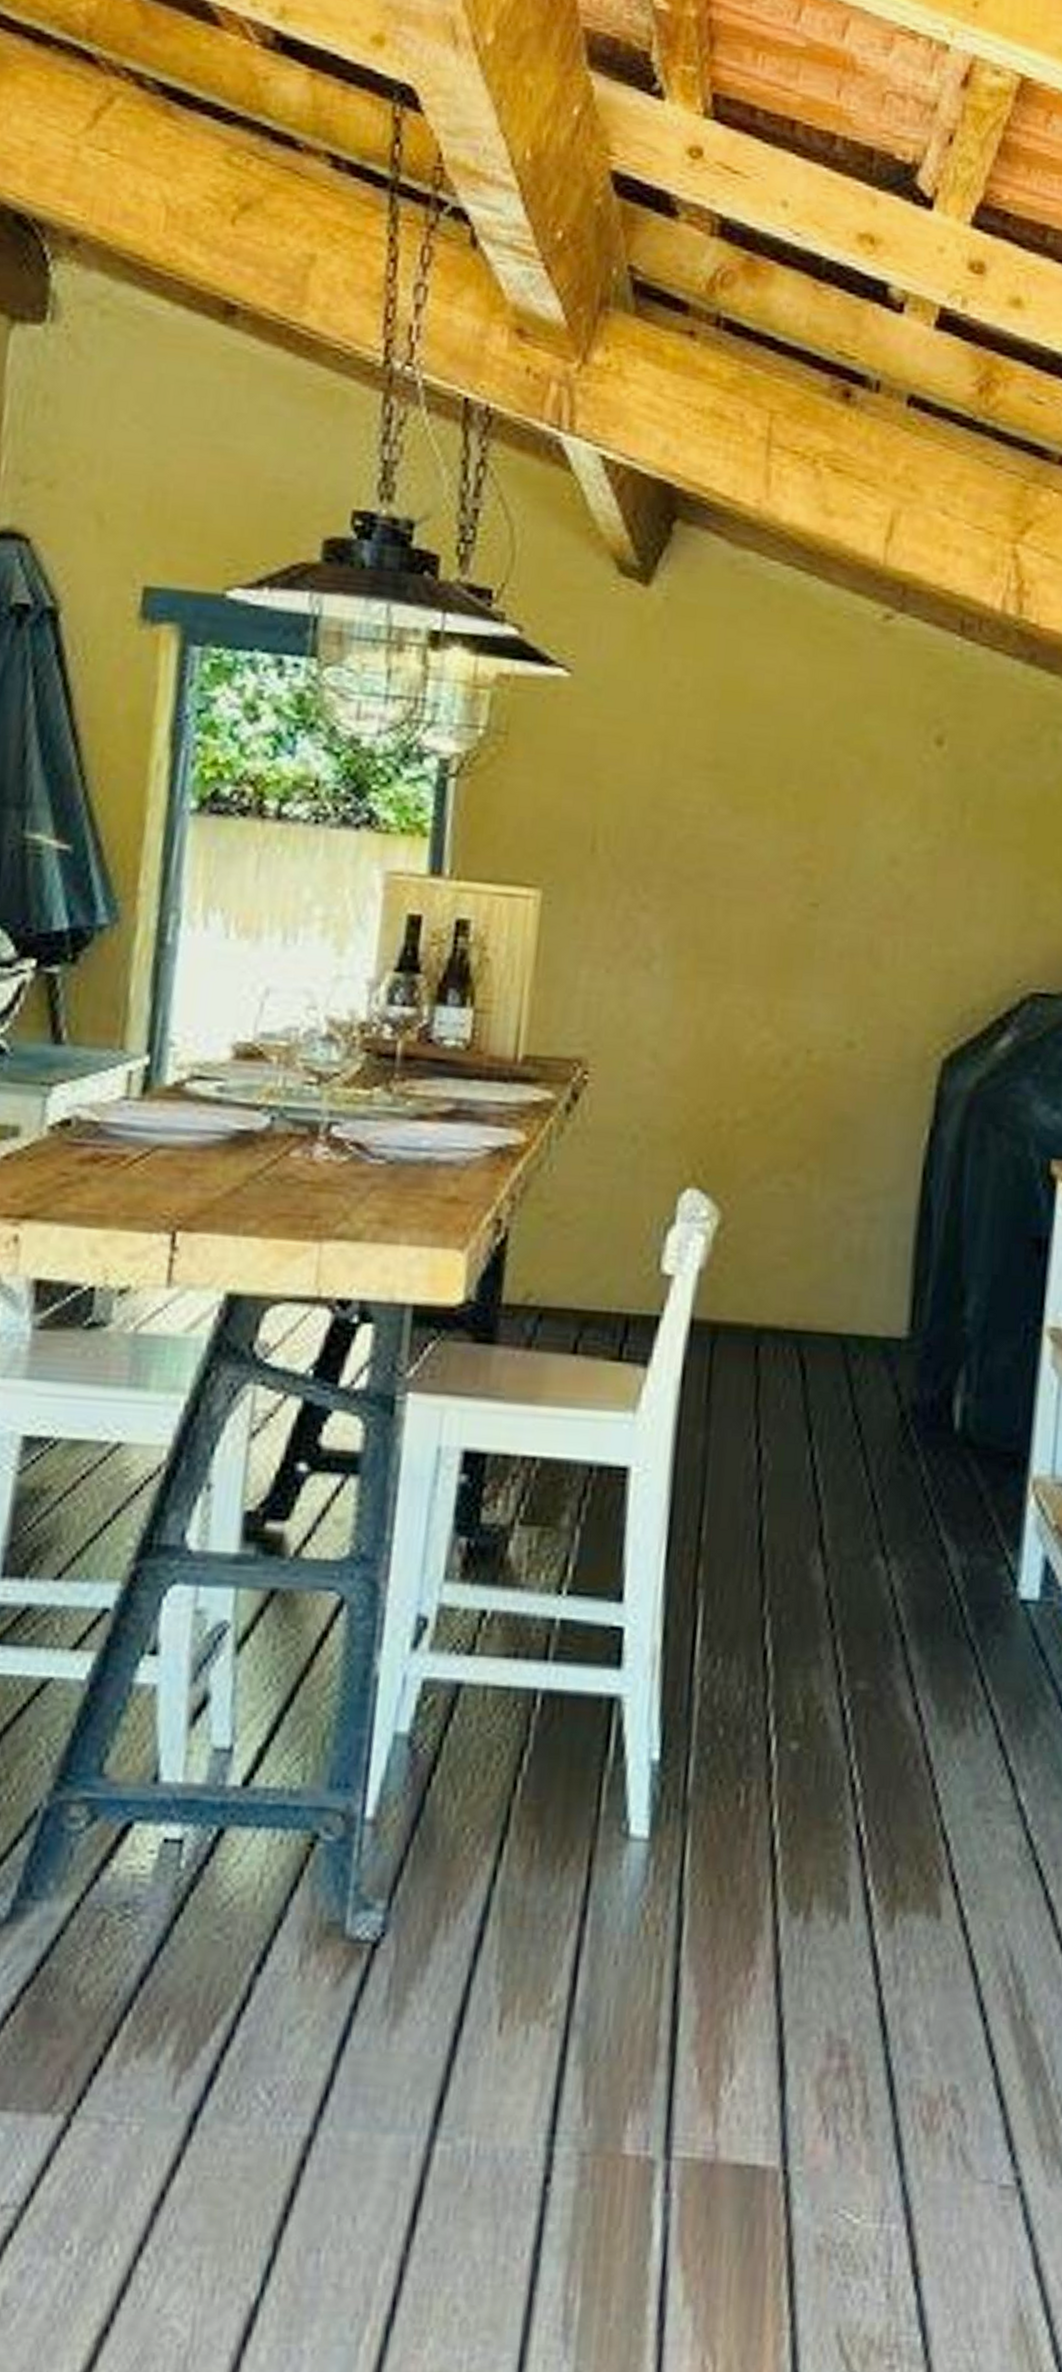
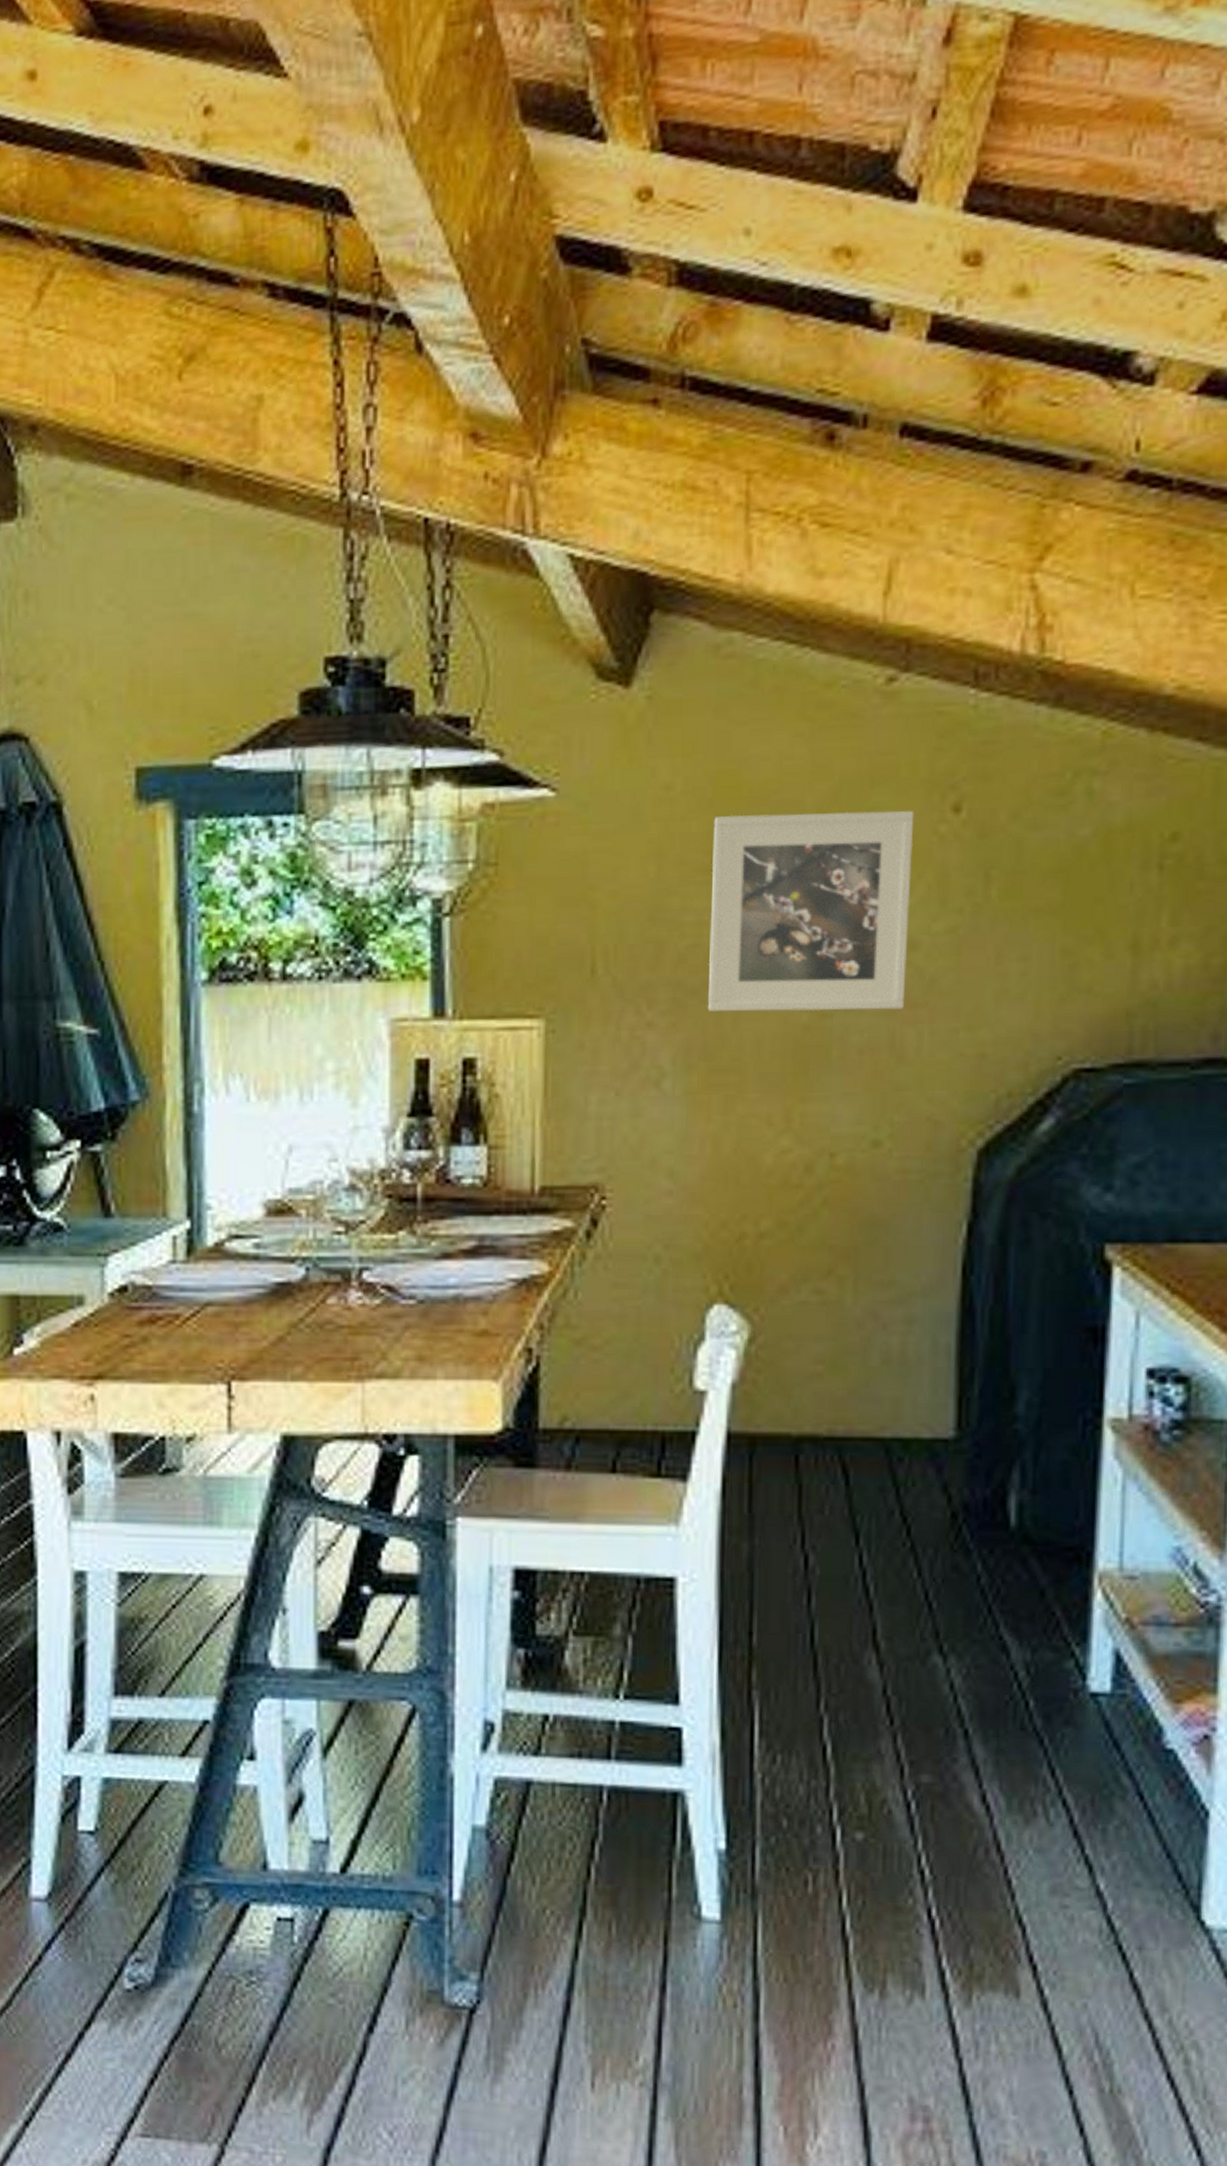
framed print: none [701,718,902,920] -> present [708,810,915,1012]

